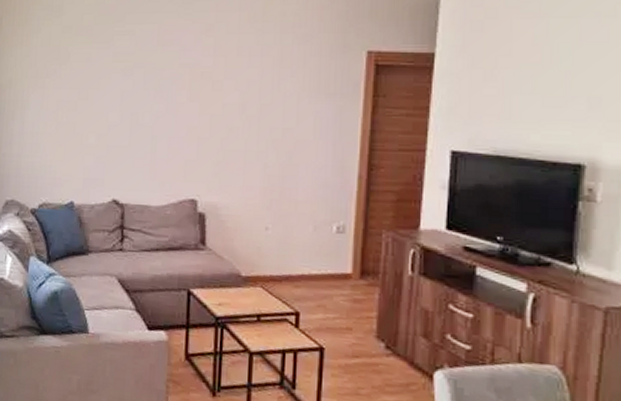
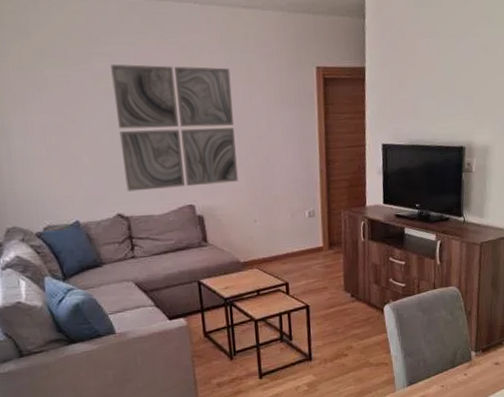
wall art: none [127,42,259,180] -> present [111,64,238,192]

